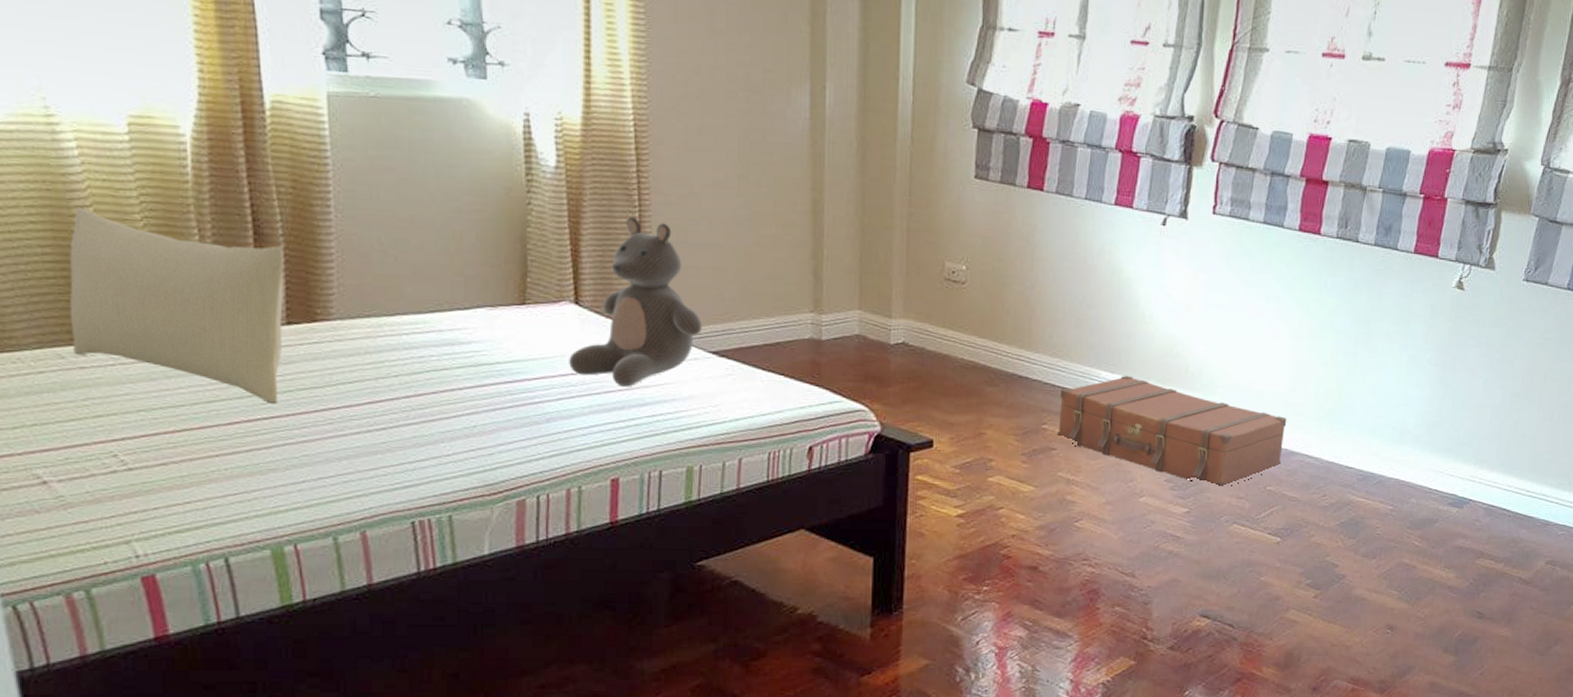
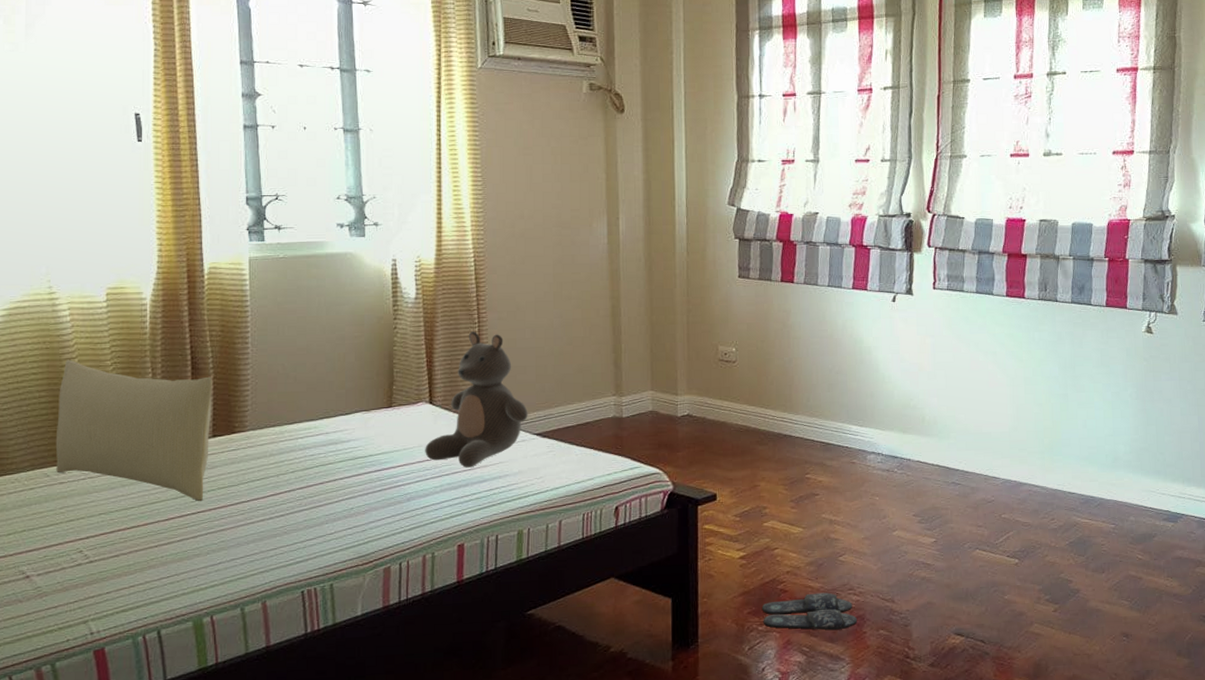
slippers: none [980,561,1091,603] -> present [762,592,858,630]
suitcase: present [1058,375,1287,486] -> none [819,427,1013,517]

